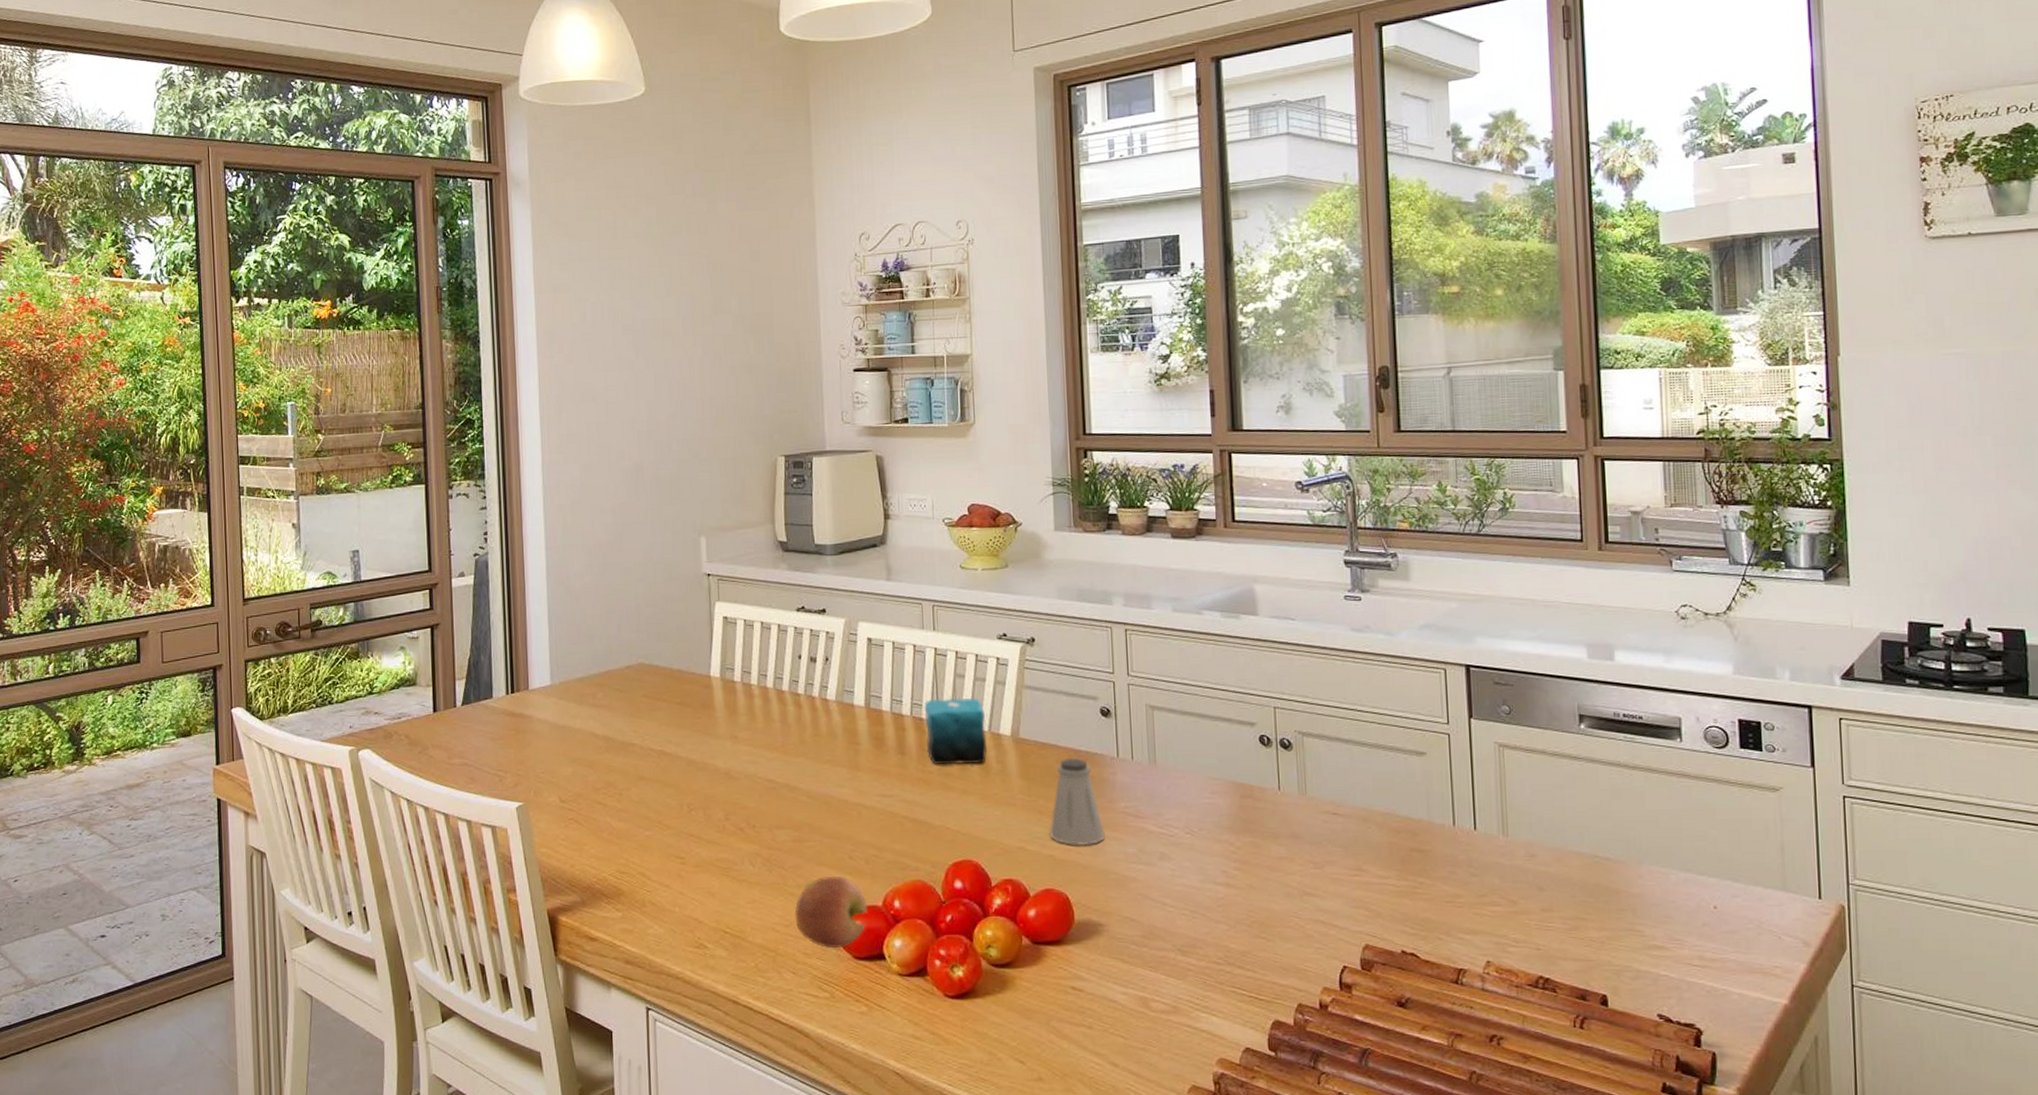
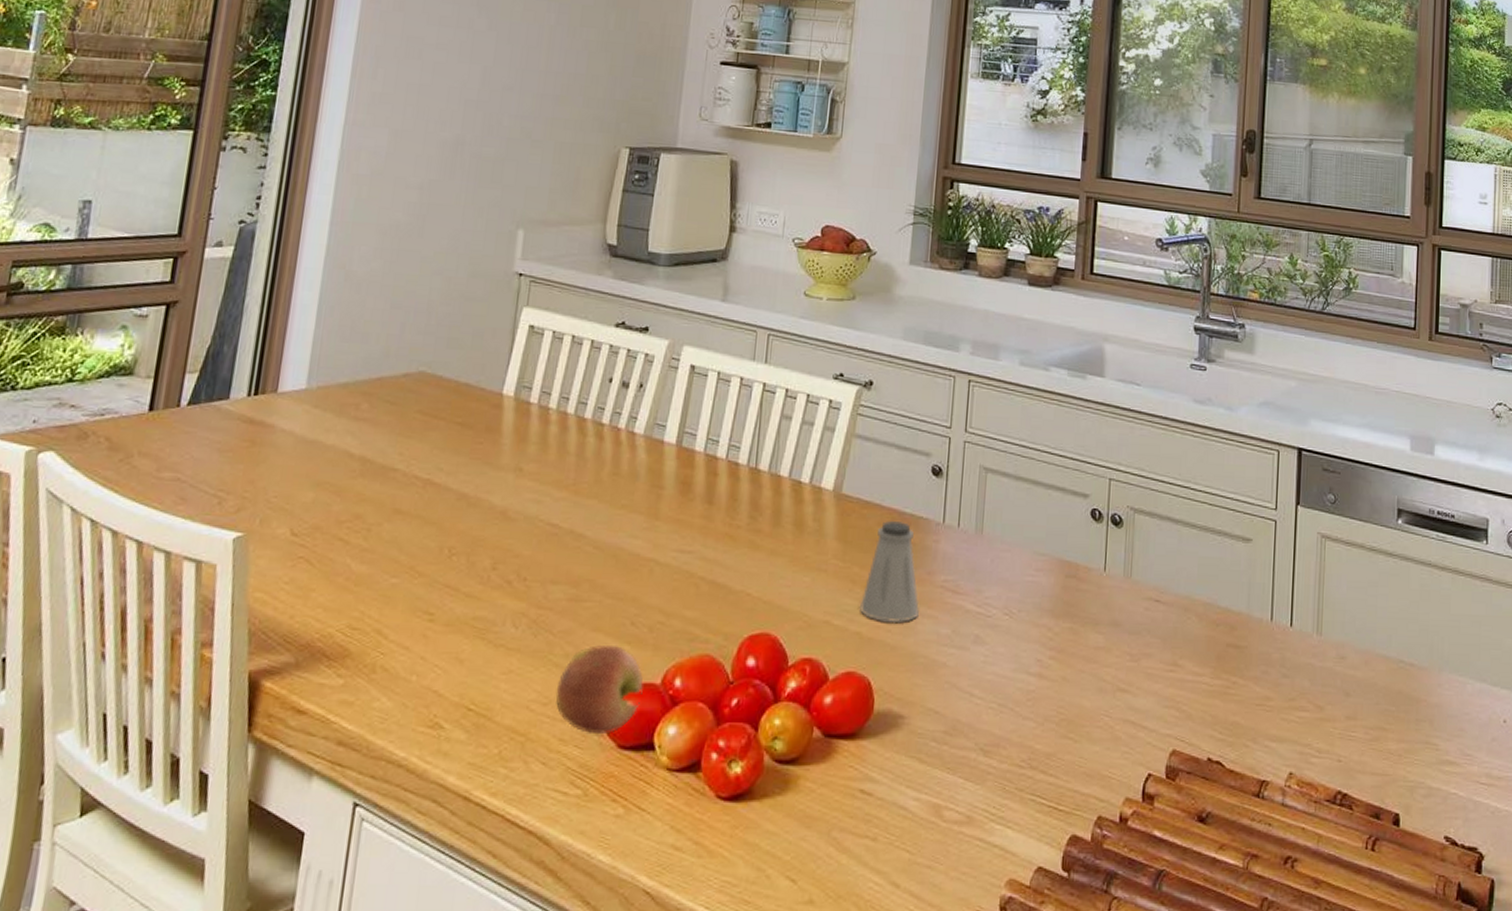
candle: present [924,696,988,765] -> none [737,440,808,521]

